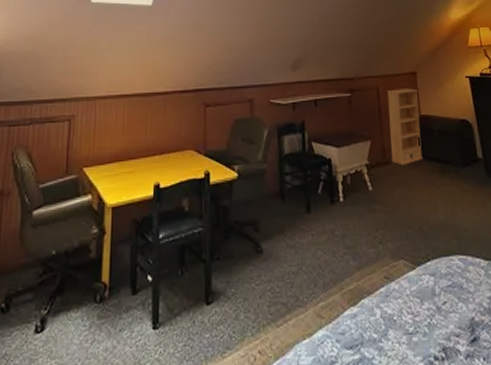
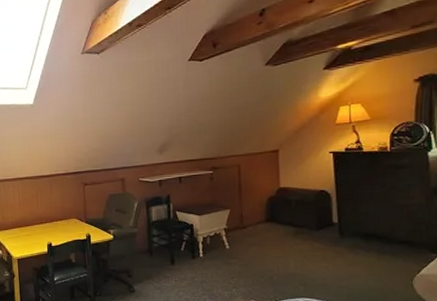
shelf: present [387,88,424,165] -> none [248,165,279,229]

